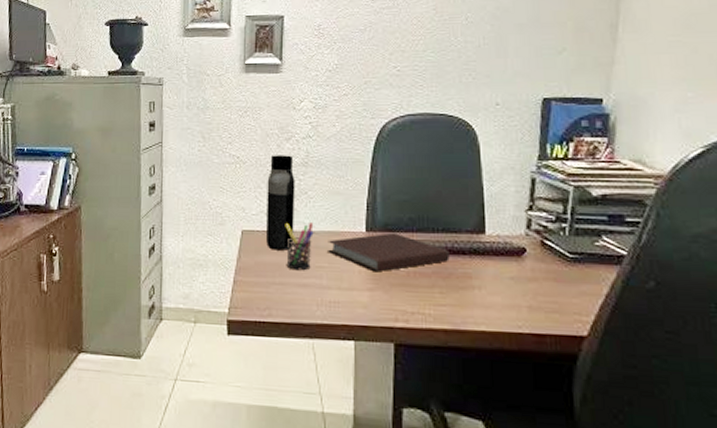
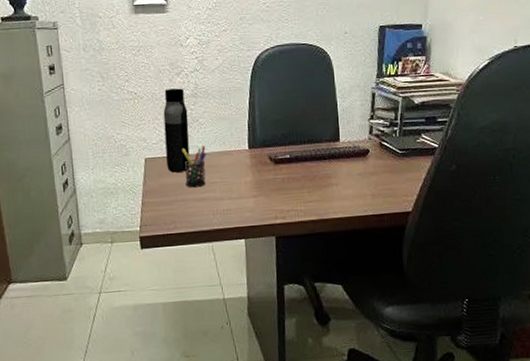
notebook: present [328,232,450,272] -> none [218,147,314,182]

